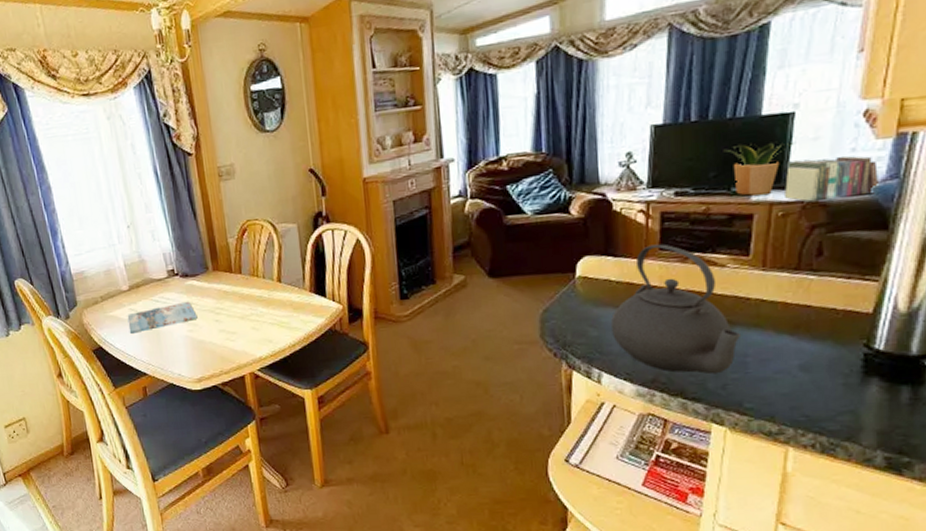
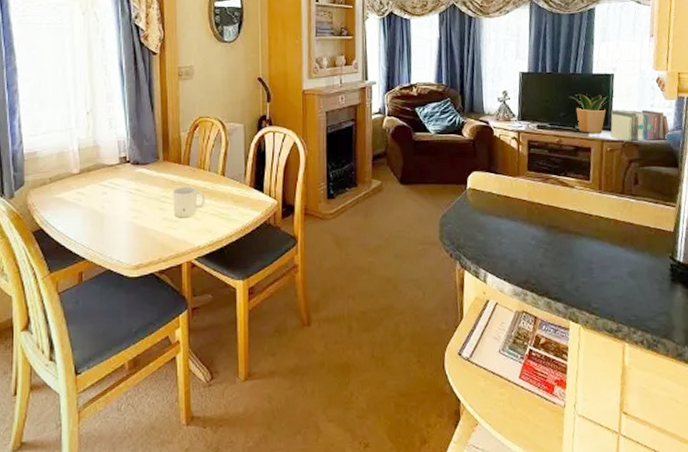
magazine: present [128,301,198,333] -> none [73,188,143,217]
mug: none [226,295,264,330] -> present [172,186,206,218]
kettle: present [611,244,742,375] -> none [494,166,588,278]

